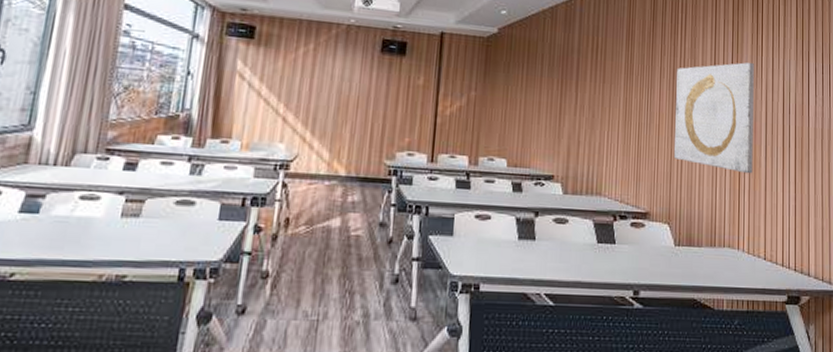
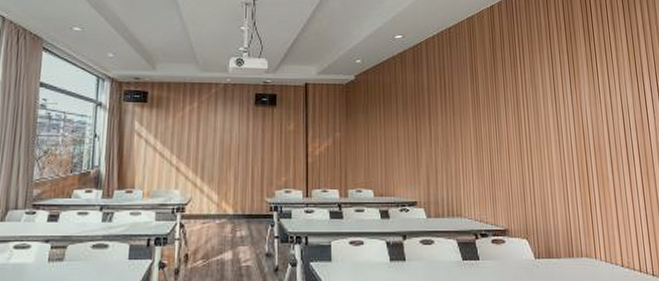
wall art: present [673,62,754,174] -> none [520,86,602,188]

